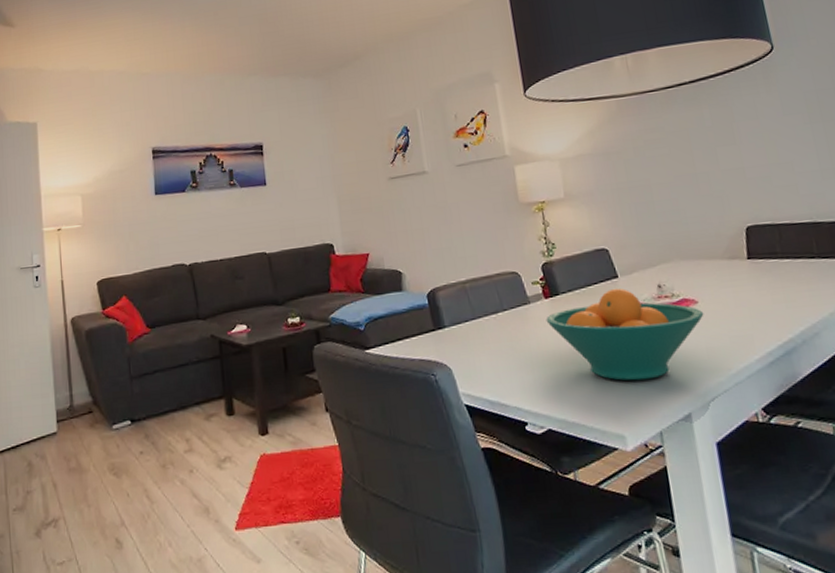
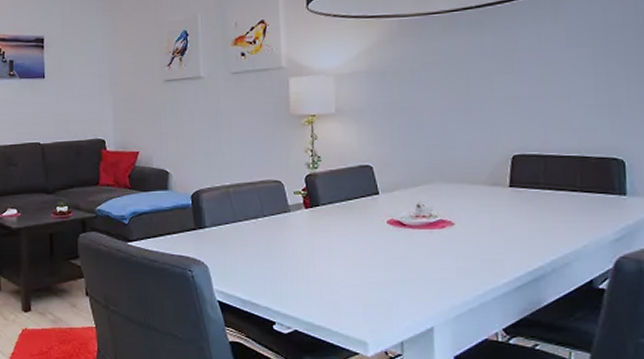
fruit bowl: present [546,288,704,381] -> none [304,204,459,293]

